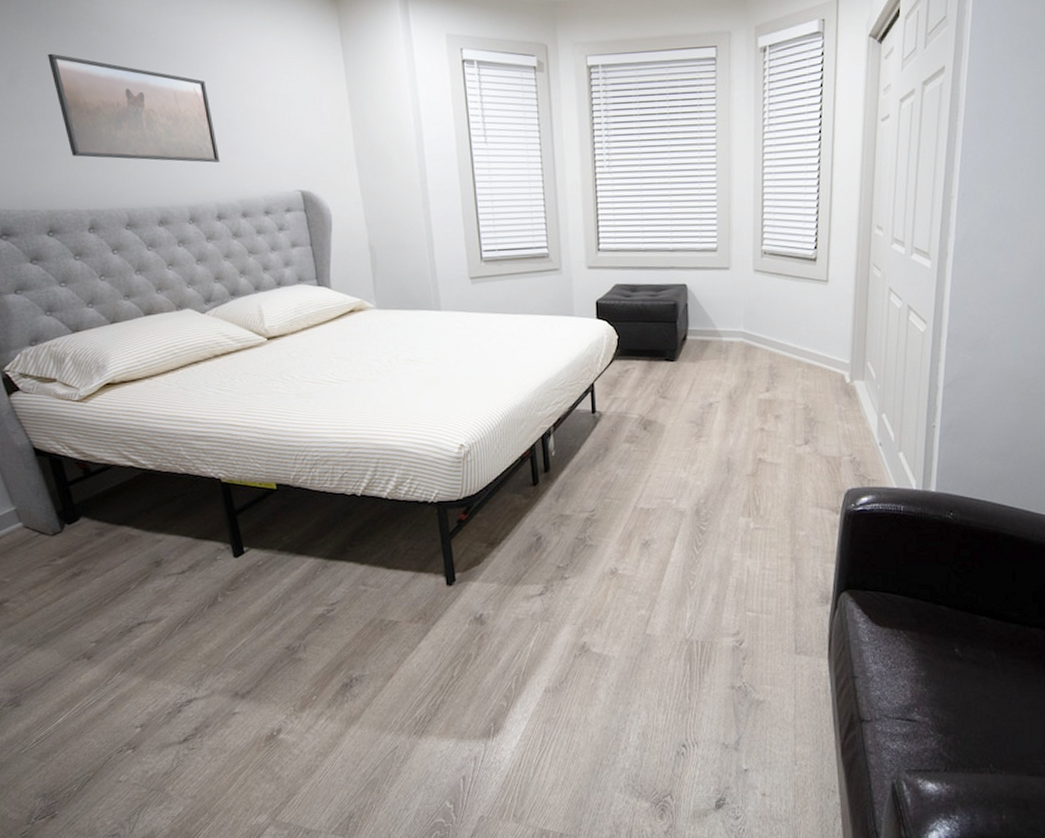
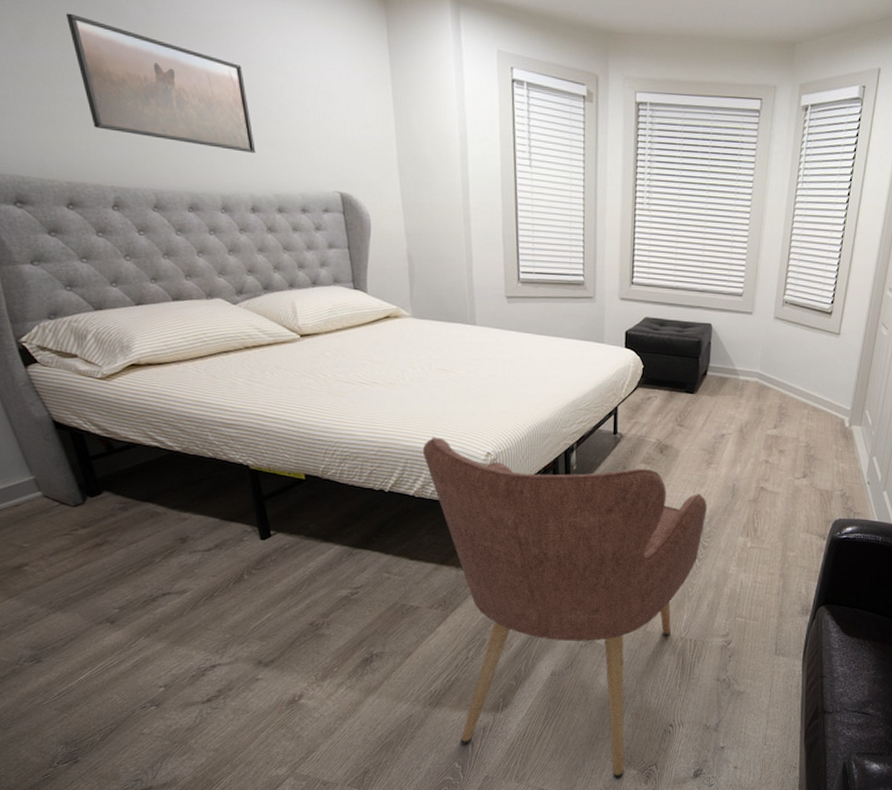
armchair: none [393,432,701,814] -> present [422,437,707,779]

